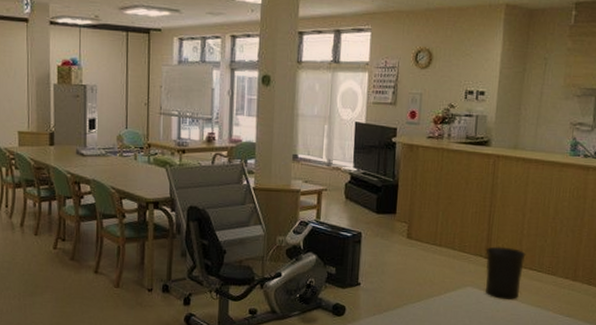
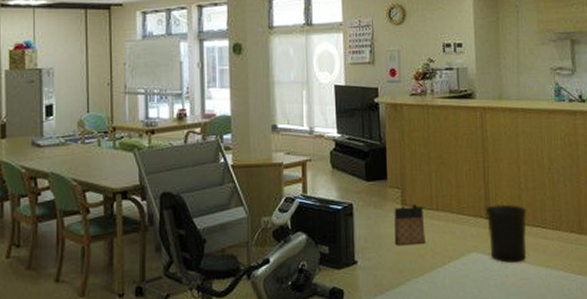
bag: none [396,238,427,275] -> present [394,204,426,246]

